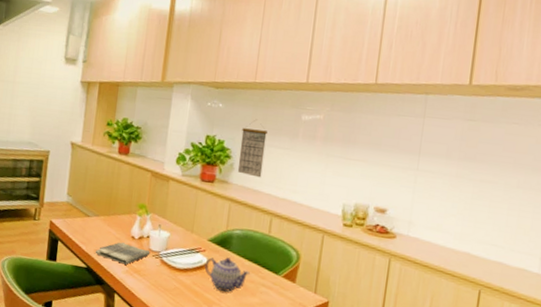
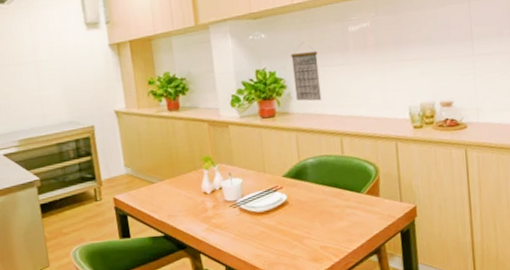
dish towel: present [95,242,151,265] -> none [169,200,227,223]
teapot: present [204,257,250,292] -> none [285,188,332,223]

